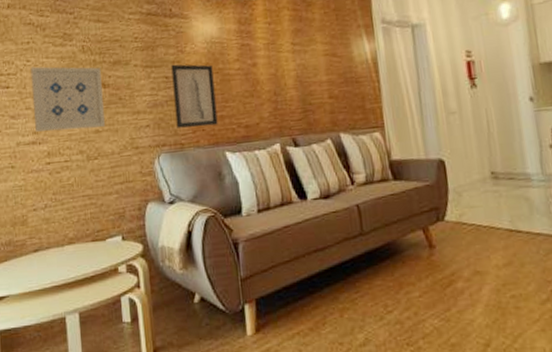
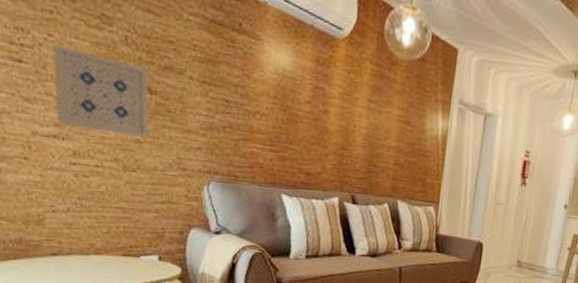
wall art: present [171,64,218,128] -> none [232,88,281,165]

